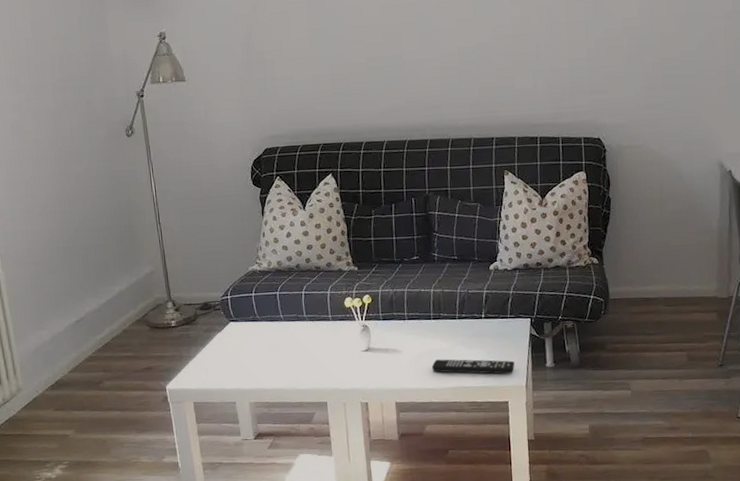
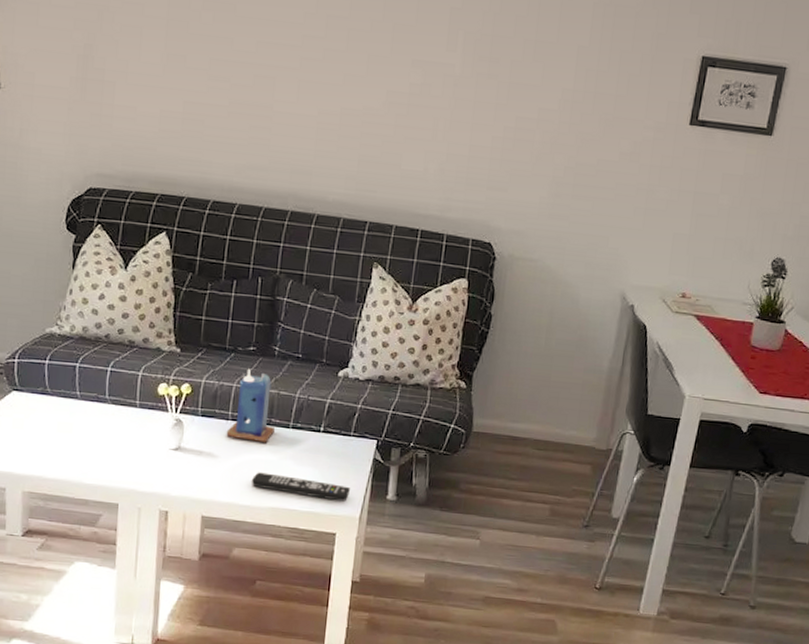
candle: none [405,274,444,335] -> present [226,368,275,444]

